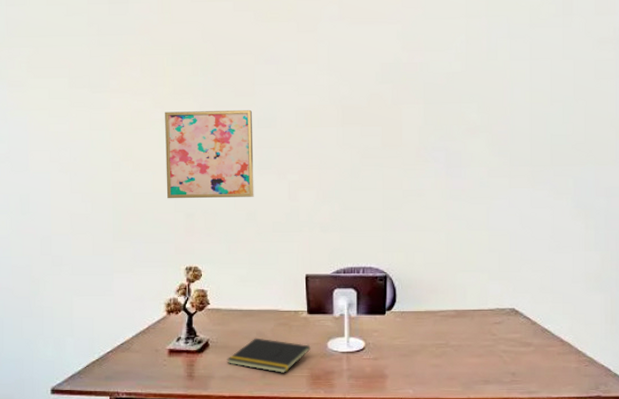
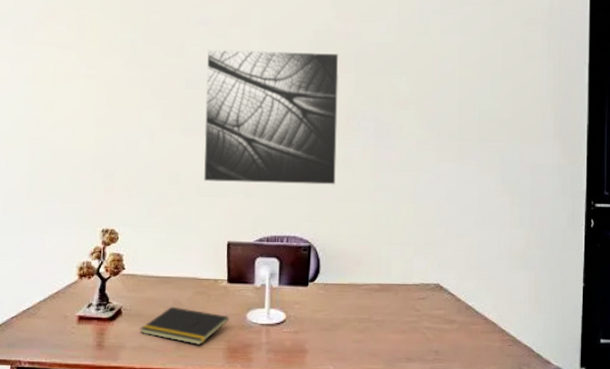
wall art: present [165,109,254,199] -> none [86,67,181,159]
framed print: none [276,84,409,218] -> present [203,49,339,186]

